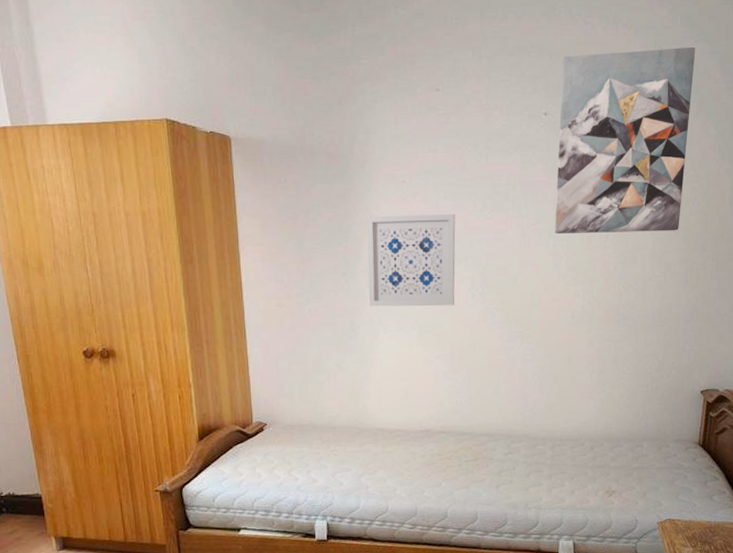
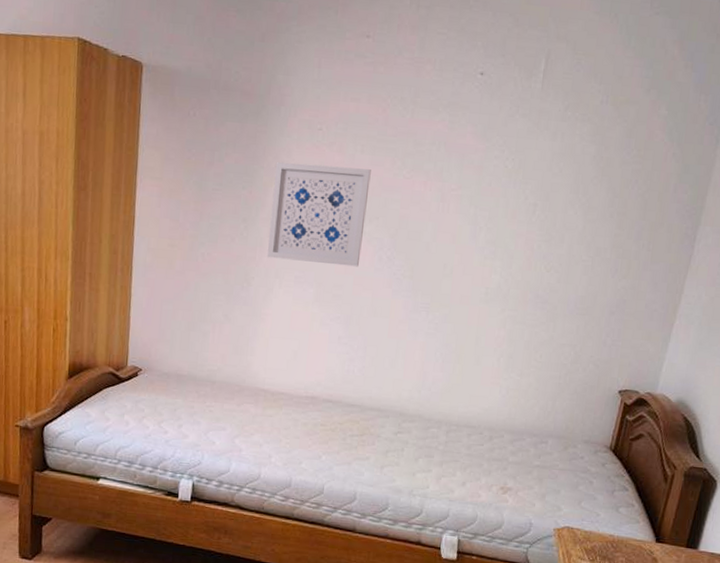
wall art: present [555,46,696,235] -> none [477,14,655,214]

